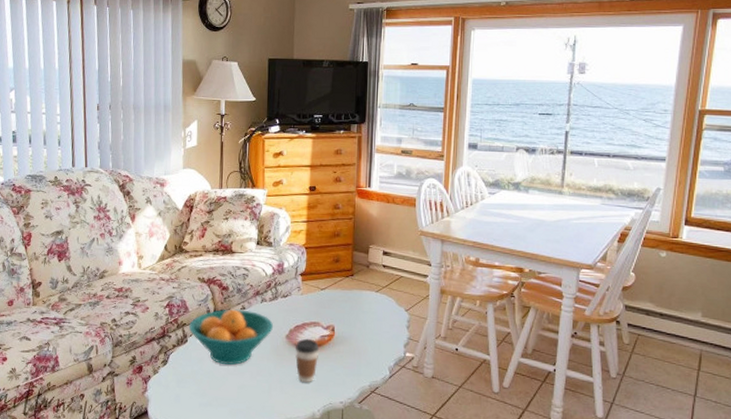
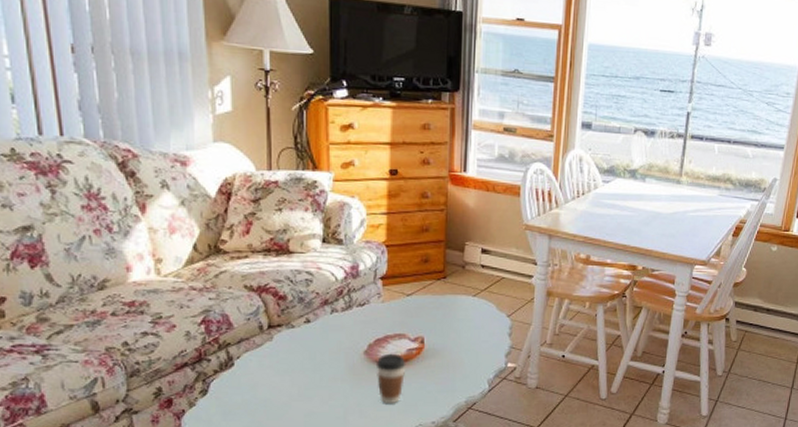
fruit bowl: present [188,309,274,365] -> none [234,323,349,390]

